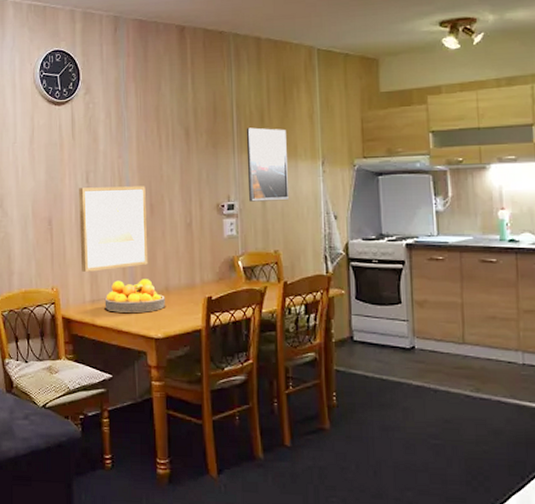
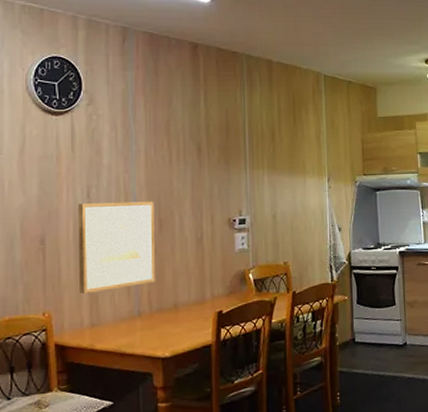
fruit bowl: present [104,279,165,312] -> none [106,297,173,335]
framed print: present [246,127,289,202] -> none [257,145,297,216]

